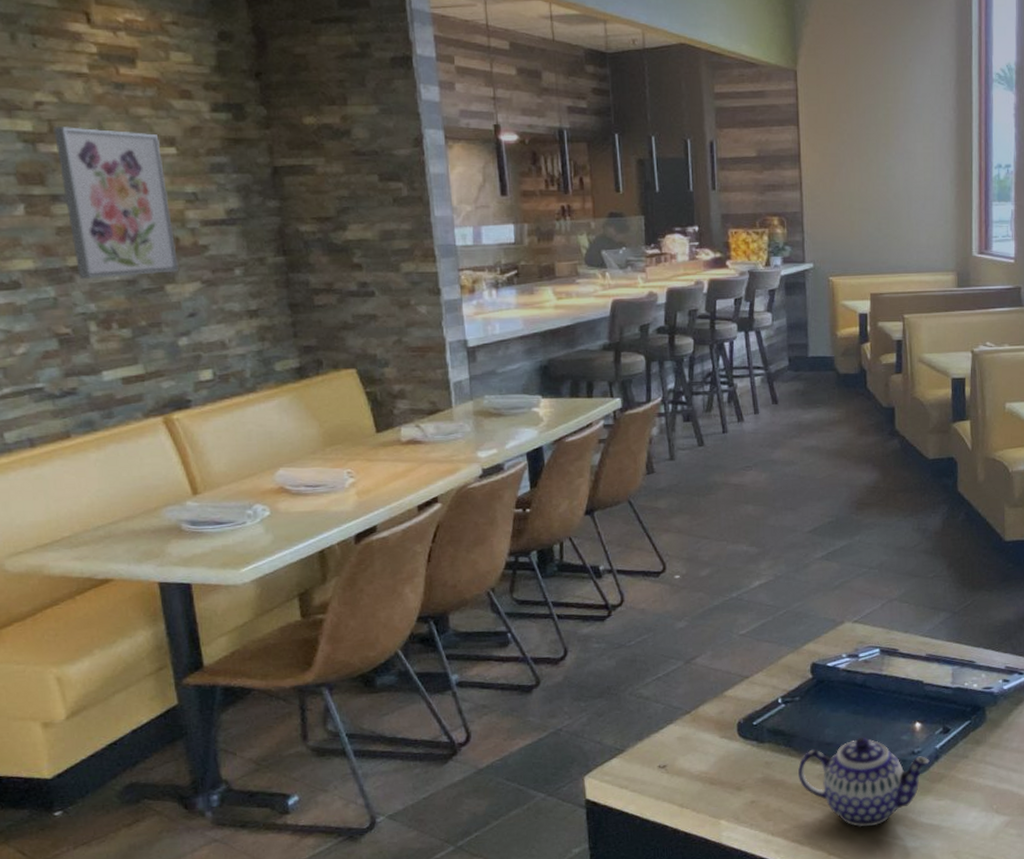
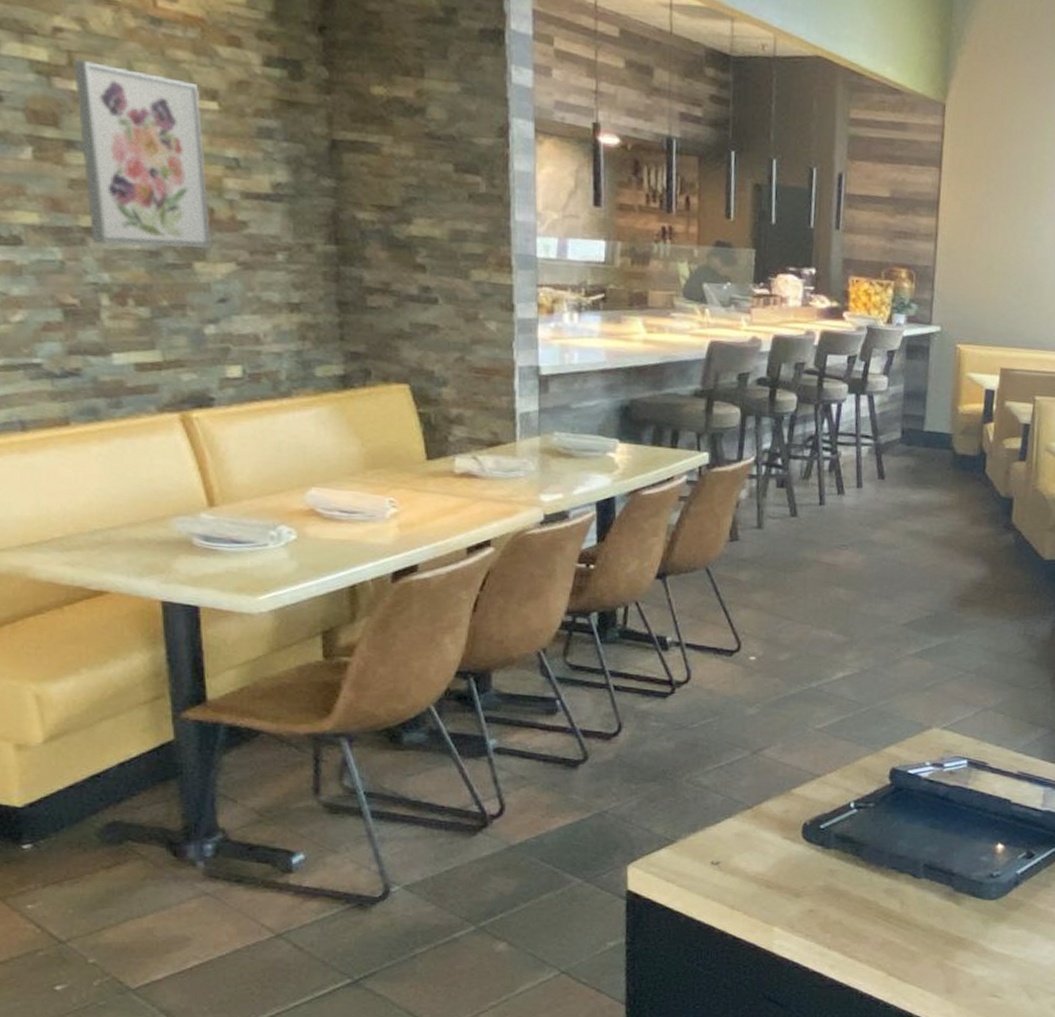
teapot: present [798,737,930,828] -> none [864,853,1008,950]

